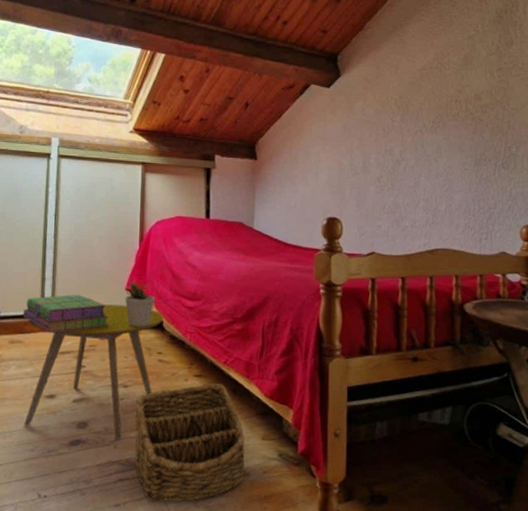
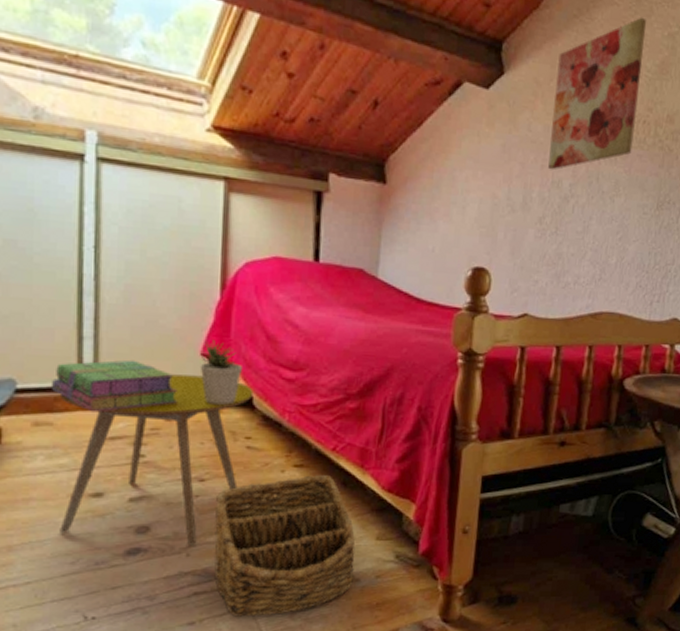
wall art: none [381,27,449,142] -> present [548,17,647,170]

